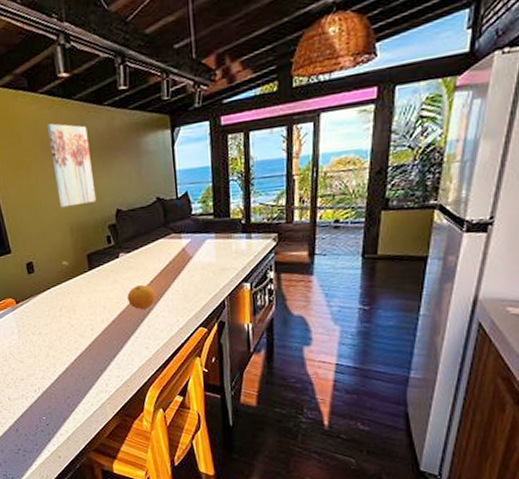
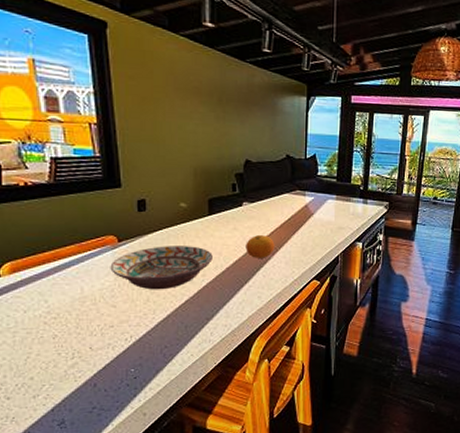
decorative bowl: none [13,302,98,346] -> present [110,246,213,290]
wall art: present [47,123,97,208] -> none [184,66,227,150]

